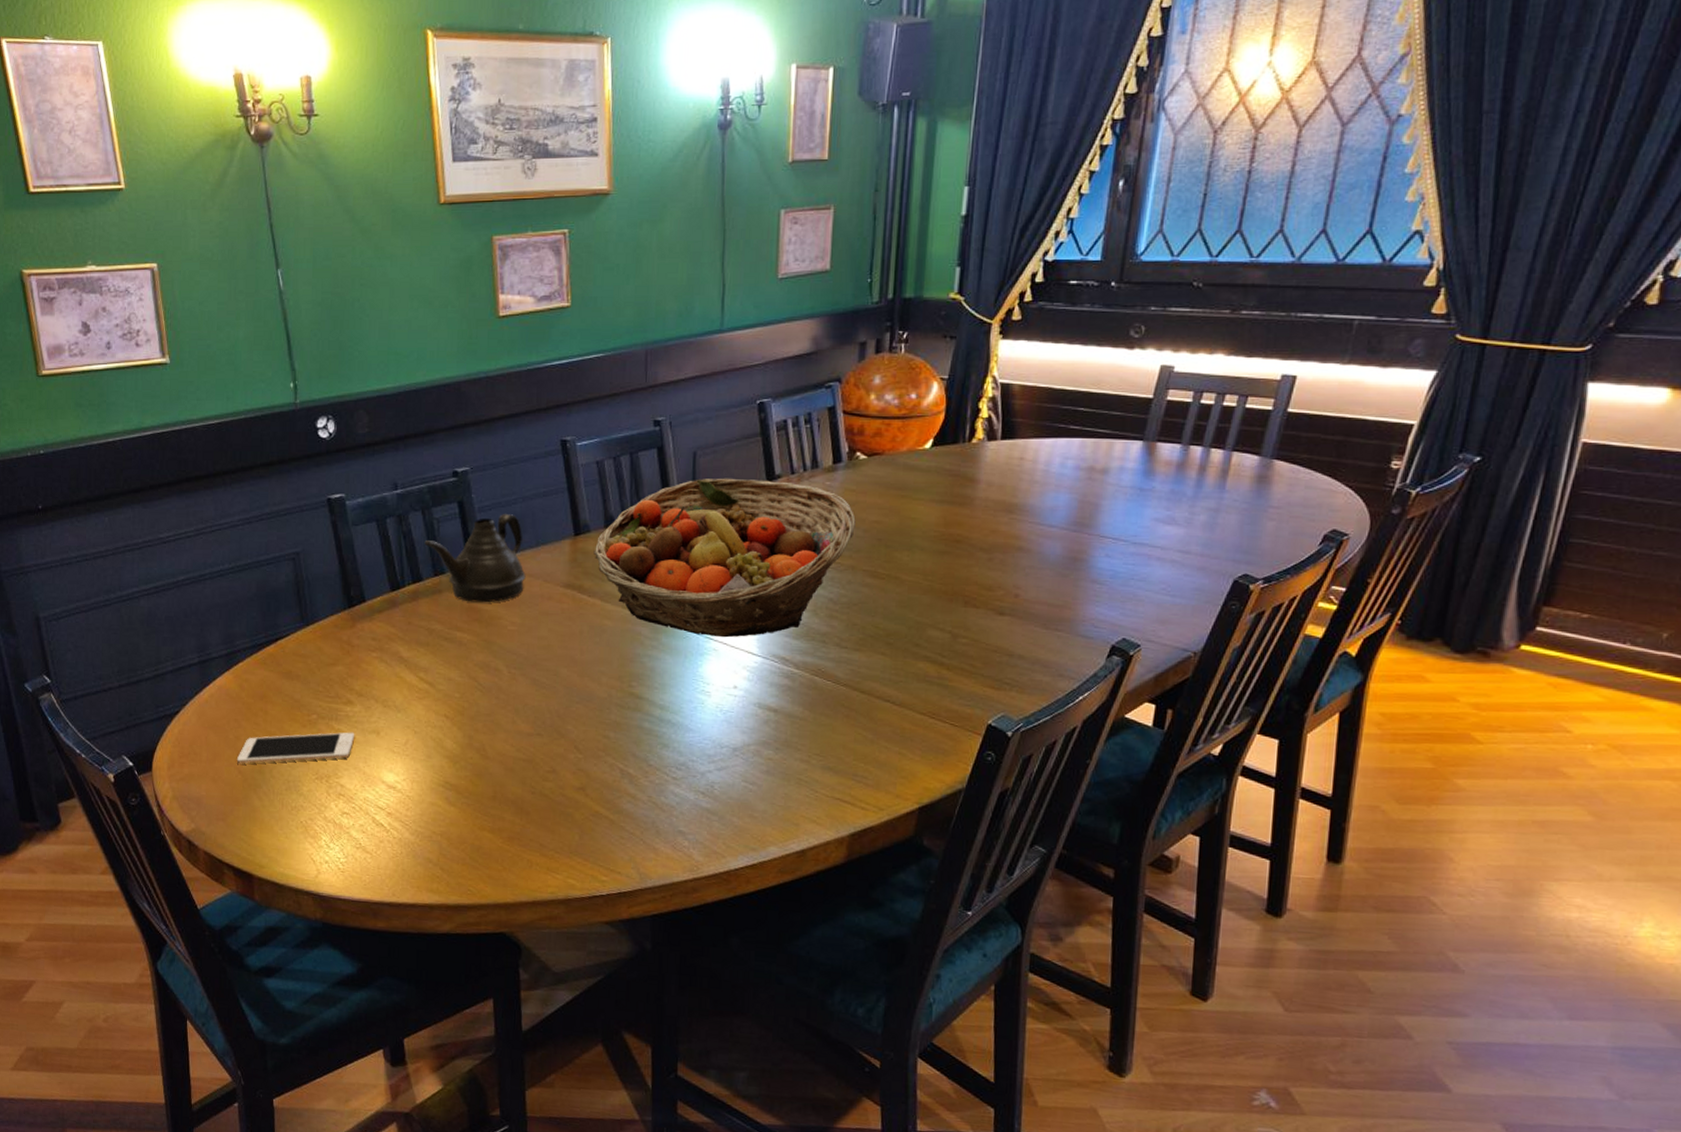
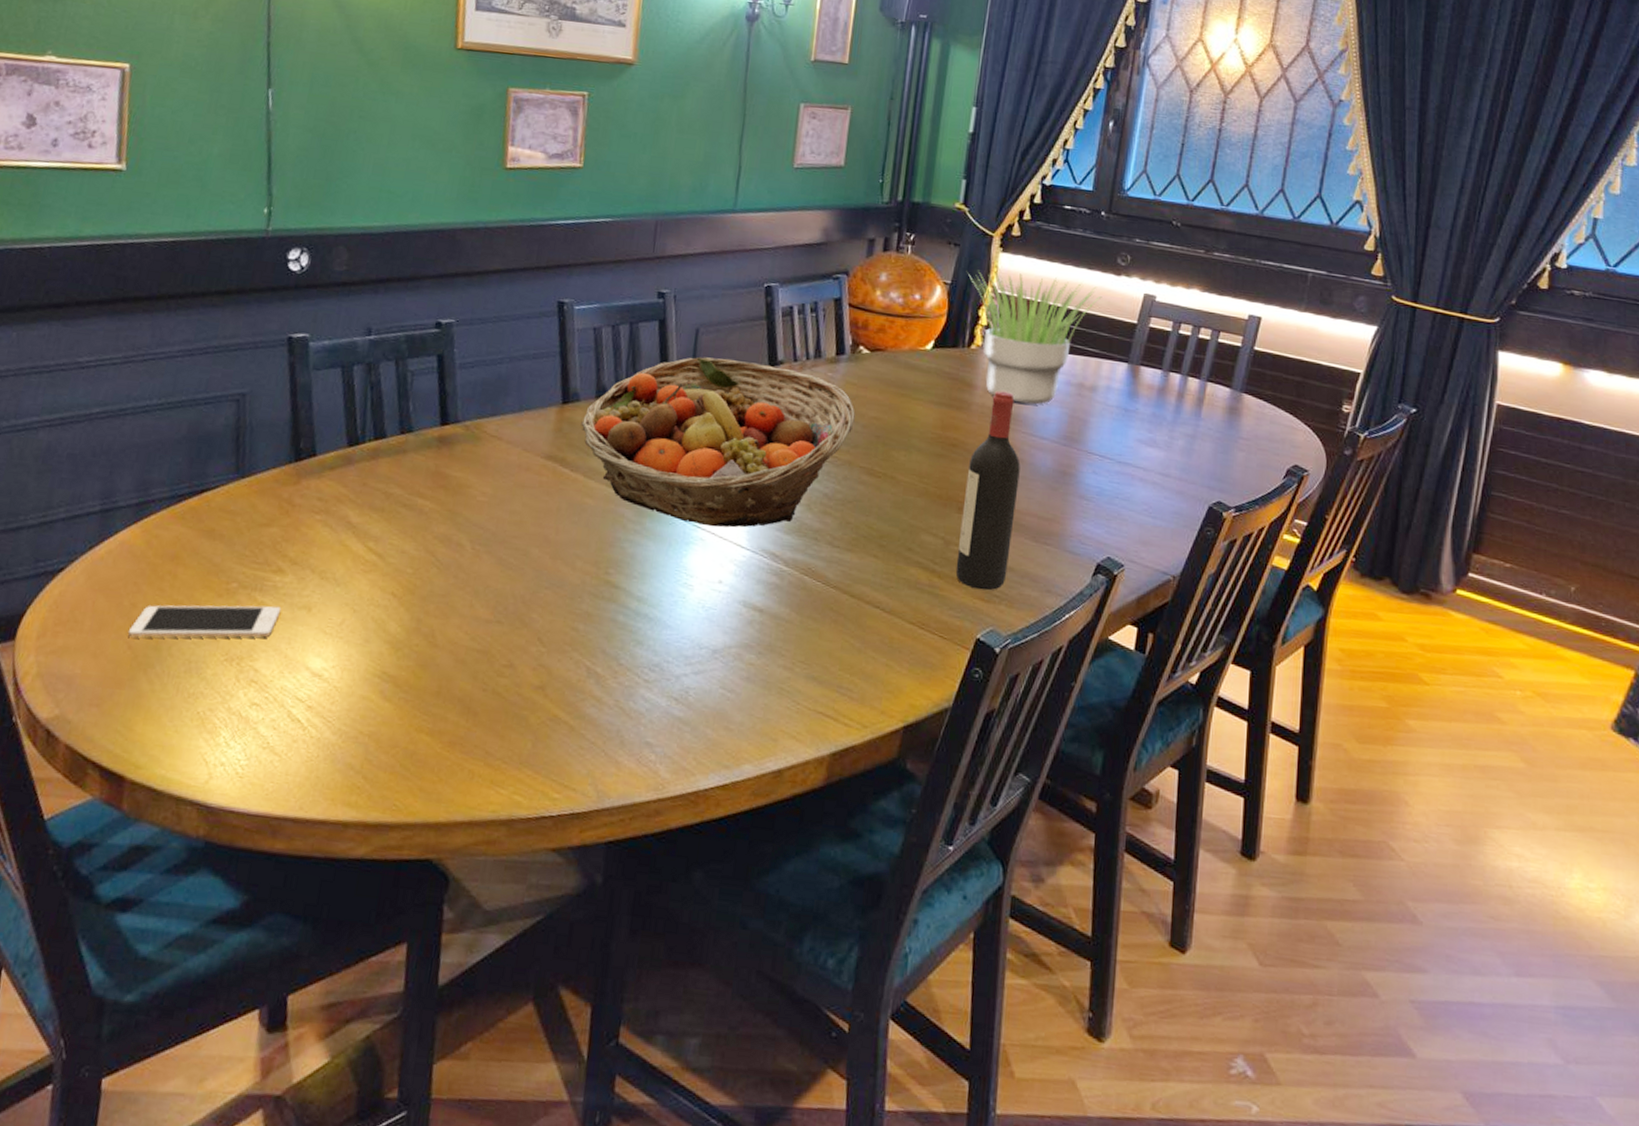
teapot: present [424,513,526,603] -> none [393,372,506,469]
wine bottle: none [964,483,1028,679] -> present [955,390,1021,591]
potted plant: none [966,359,1113,493] -> present [968,272,1102,405]

